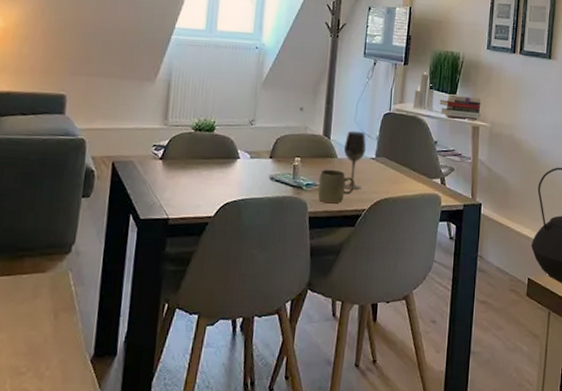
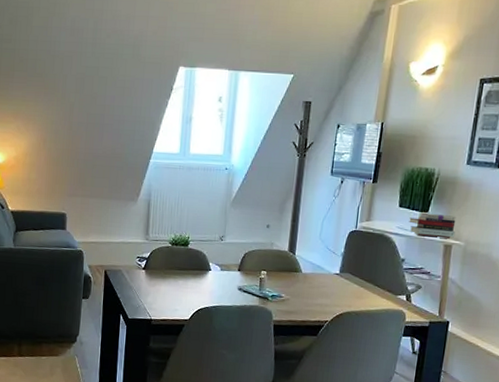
mug: present [317,169,355,204] -> none [282,282,319,314]
wine glass: present [343,131,366,190] -> none [307,247,331,303]
candle: present [412,72,434,111] -> none [379,190,405,229]

